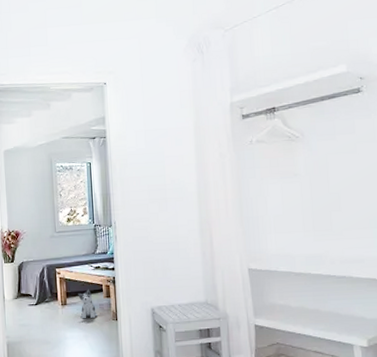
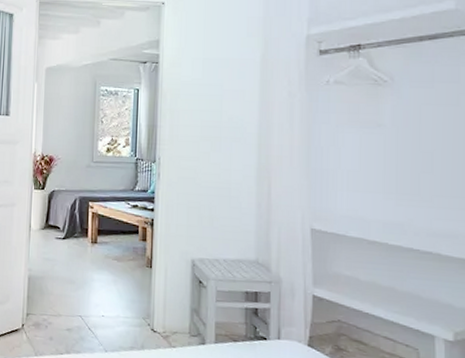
plush toy: present [78,289,97,319] -> none [110,229,130,263]

